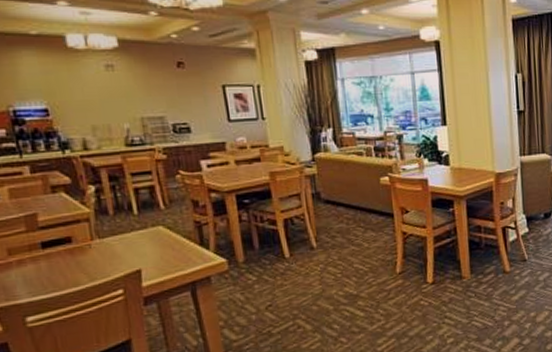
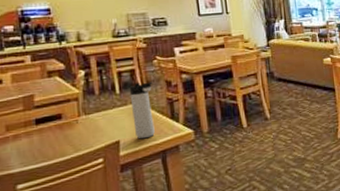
thermos bottle: none [149,201,182,268] -> present [129,82,155,139]

